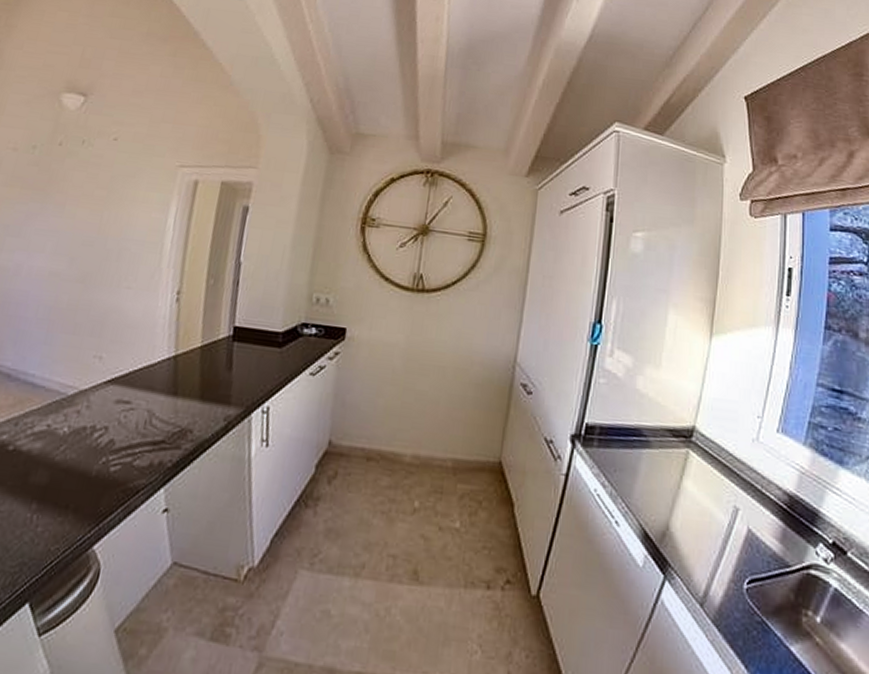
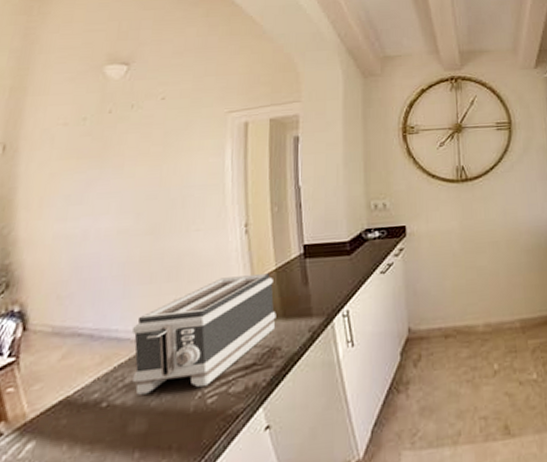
toaster: none [41,343,197,453] -> present [132,274,277,395]

